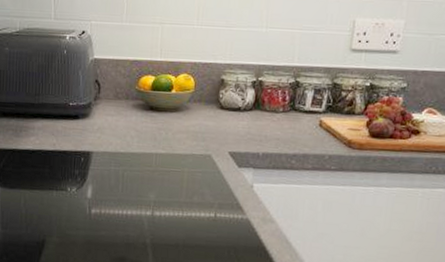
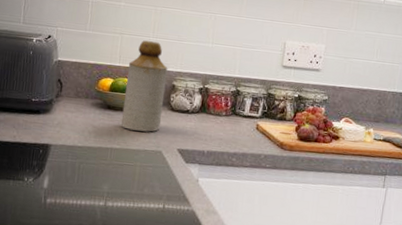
bottle: none [165,29,216,134] -> present [121,40,168,132]

